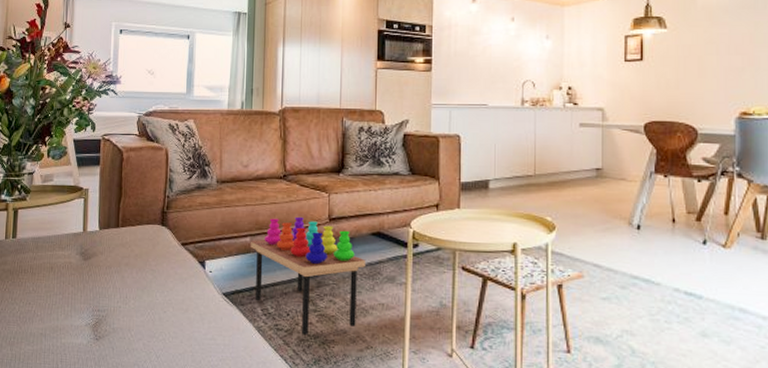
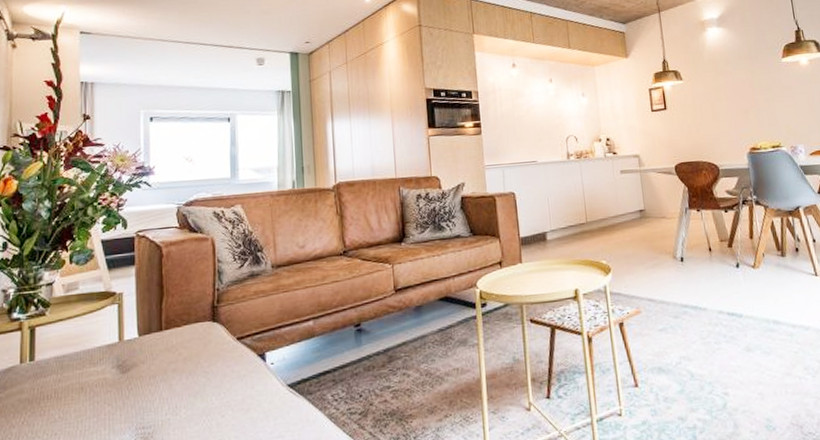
stacking toy: present [251,216,365,335] -> none [314,291,436,415]

